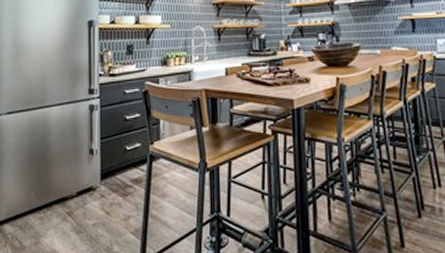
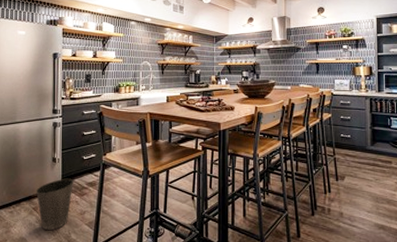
waste basket: none [69,174,116,242] -> present [35,178,74,231]

